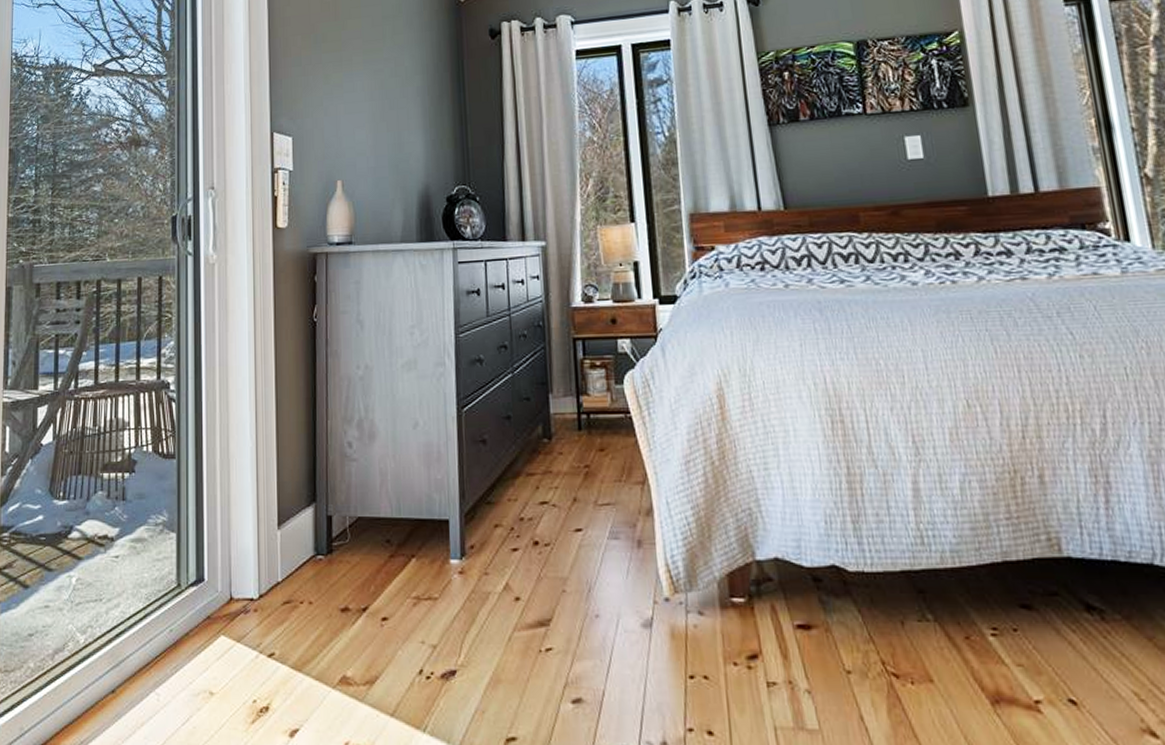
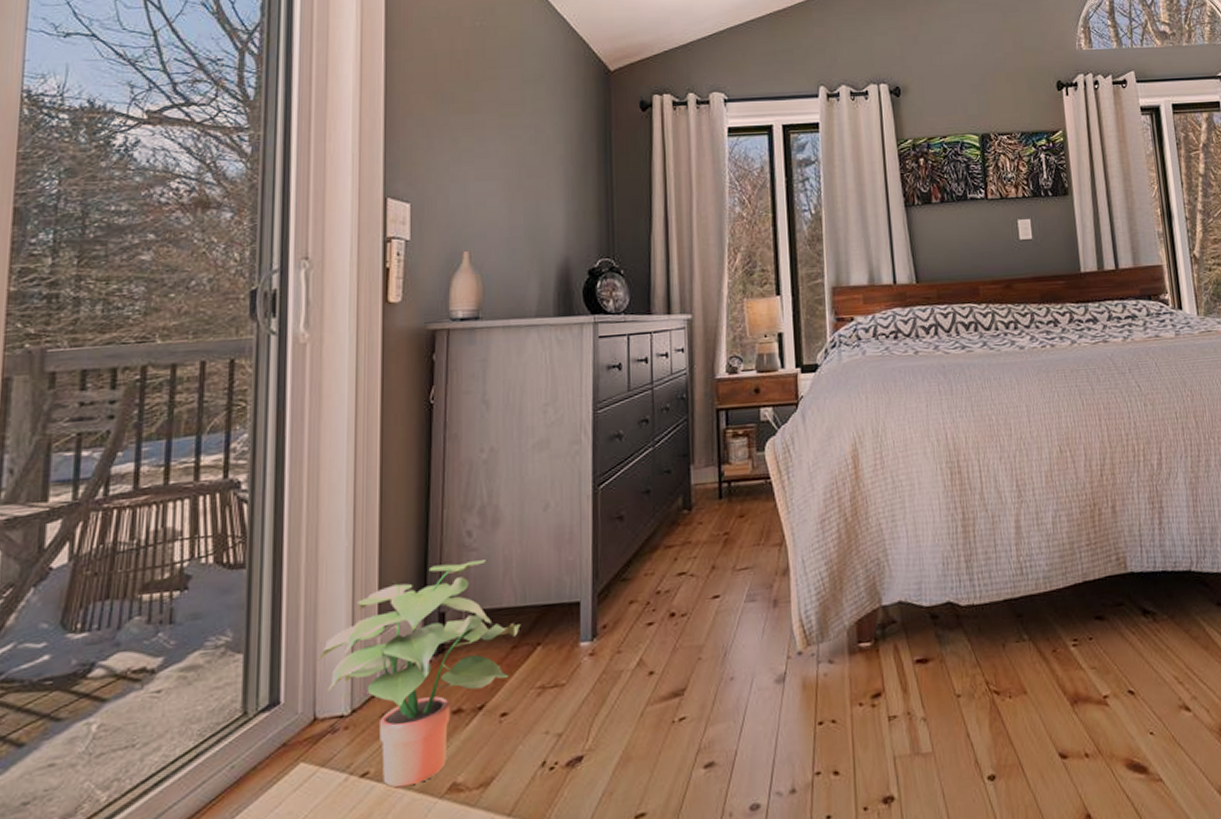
potted plant: none [231,471,397,672] -> present [317,560,521,788]

